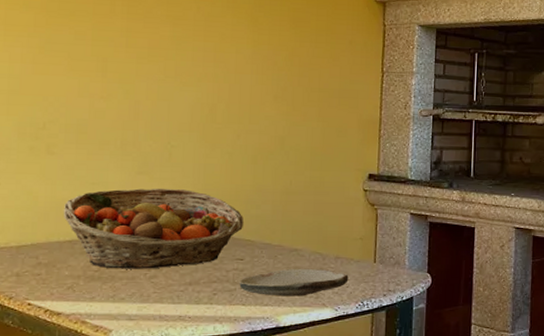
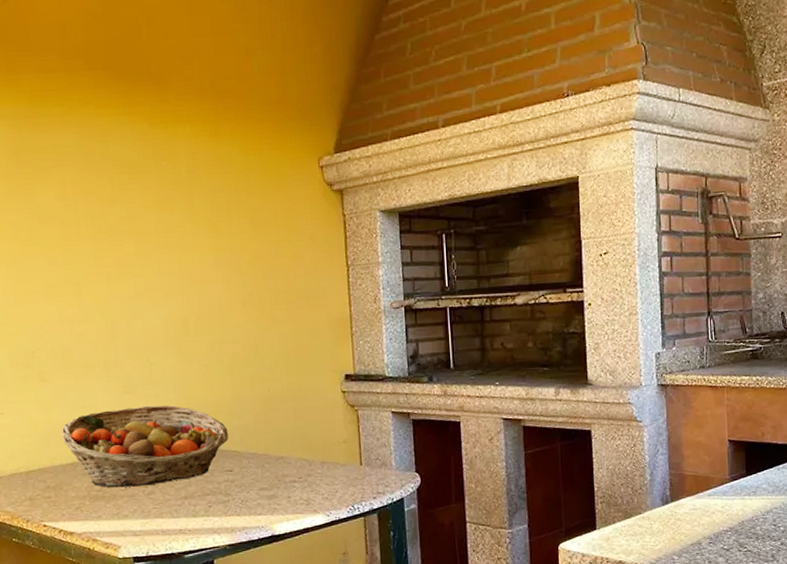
plate: present [239,268,349,296] -> none [231,475,337,505]

